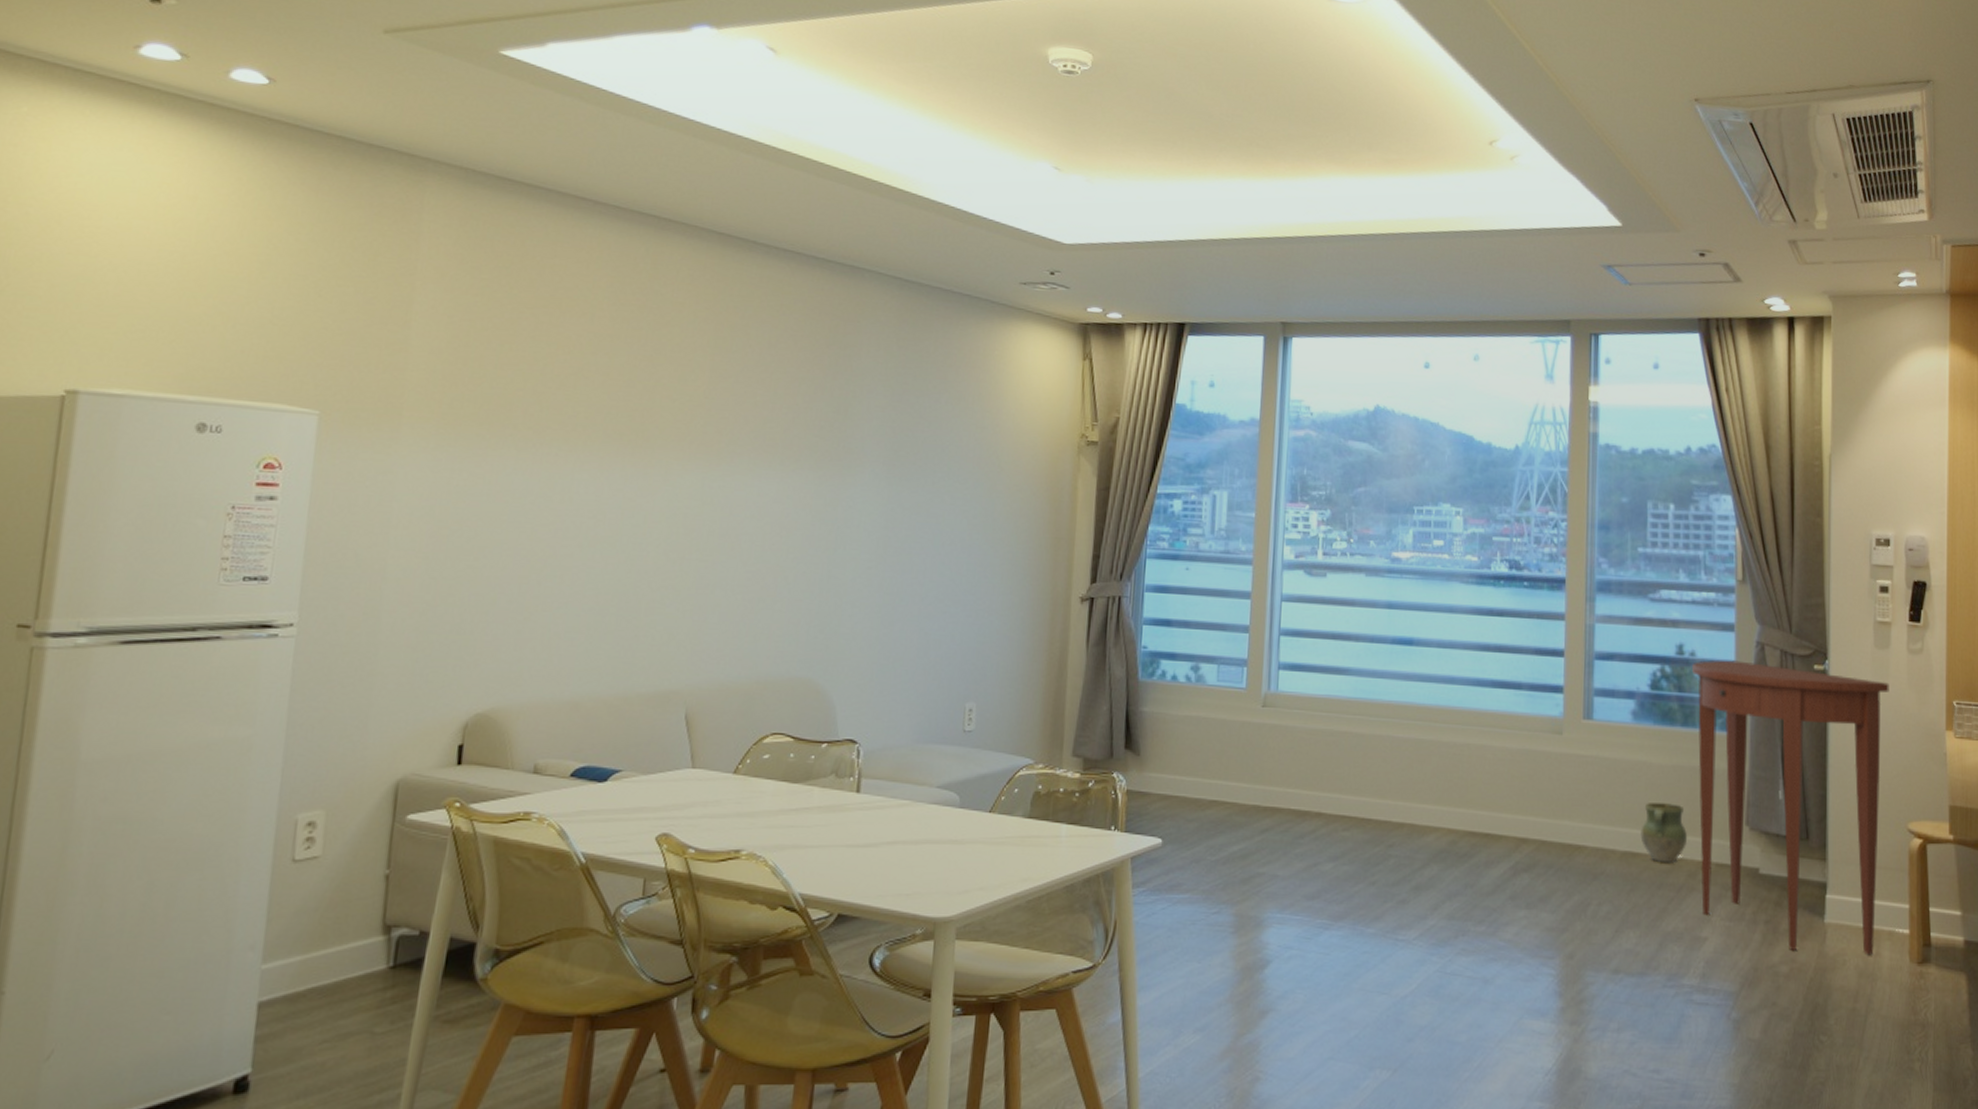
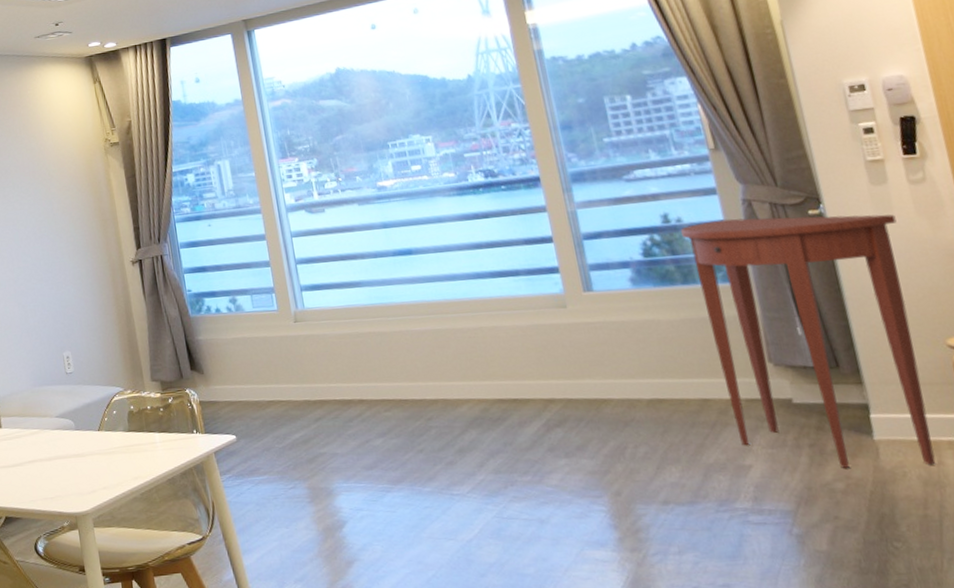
ceramic jug: present [1640,803,1688,864] -> none [662,352,712,404]

